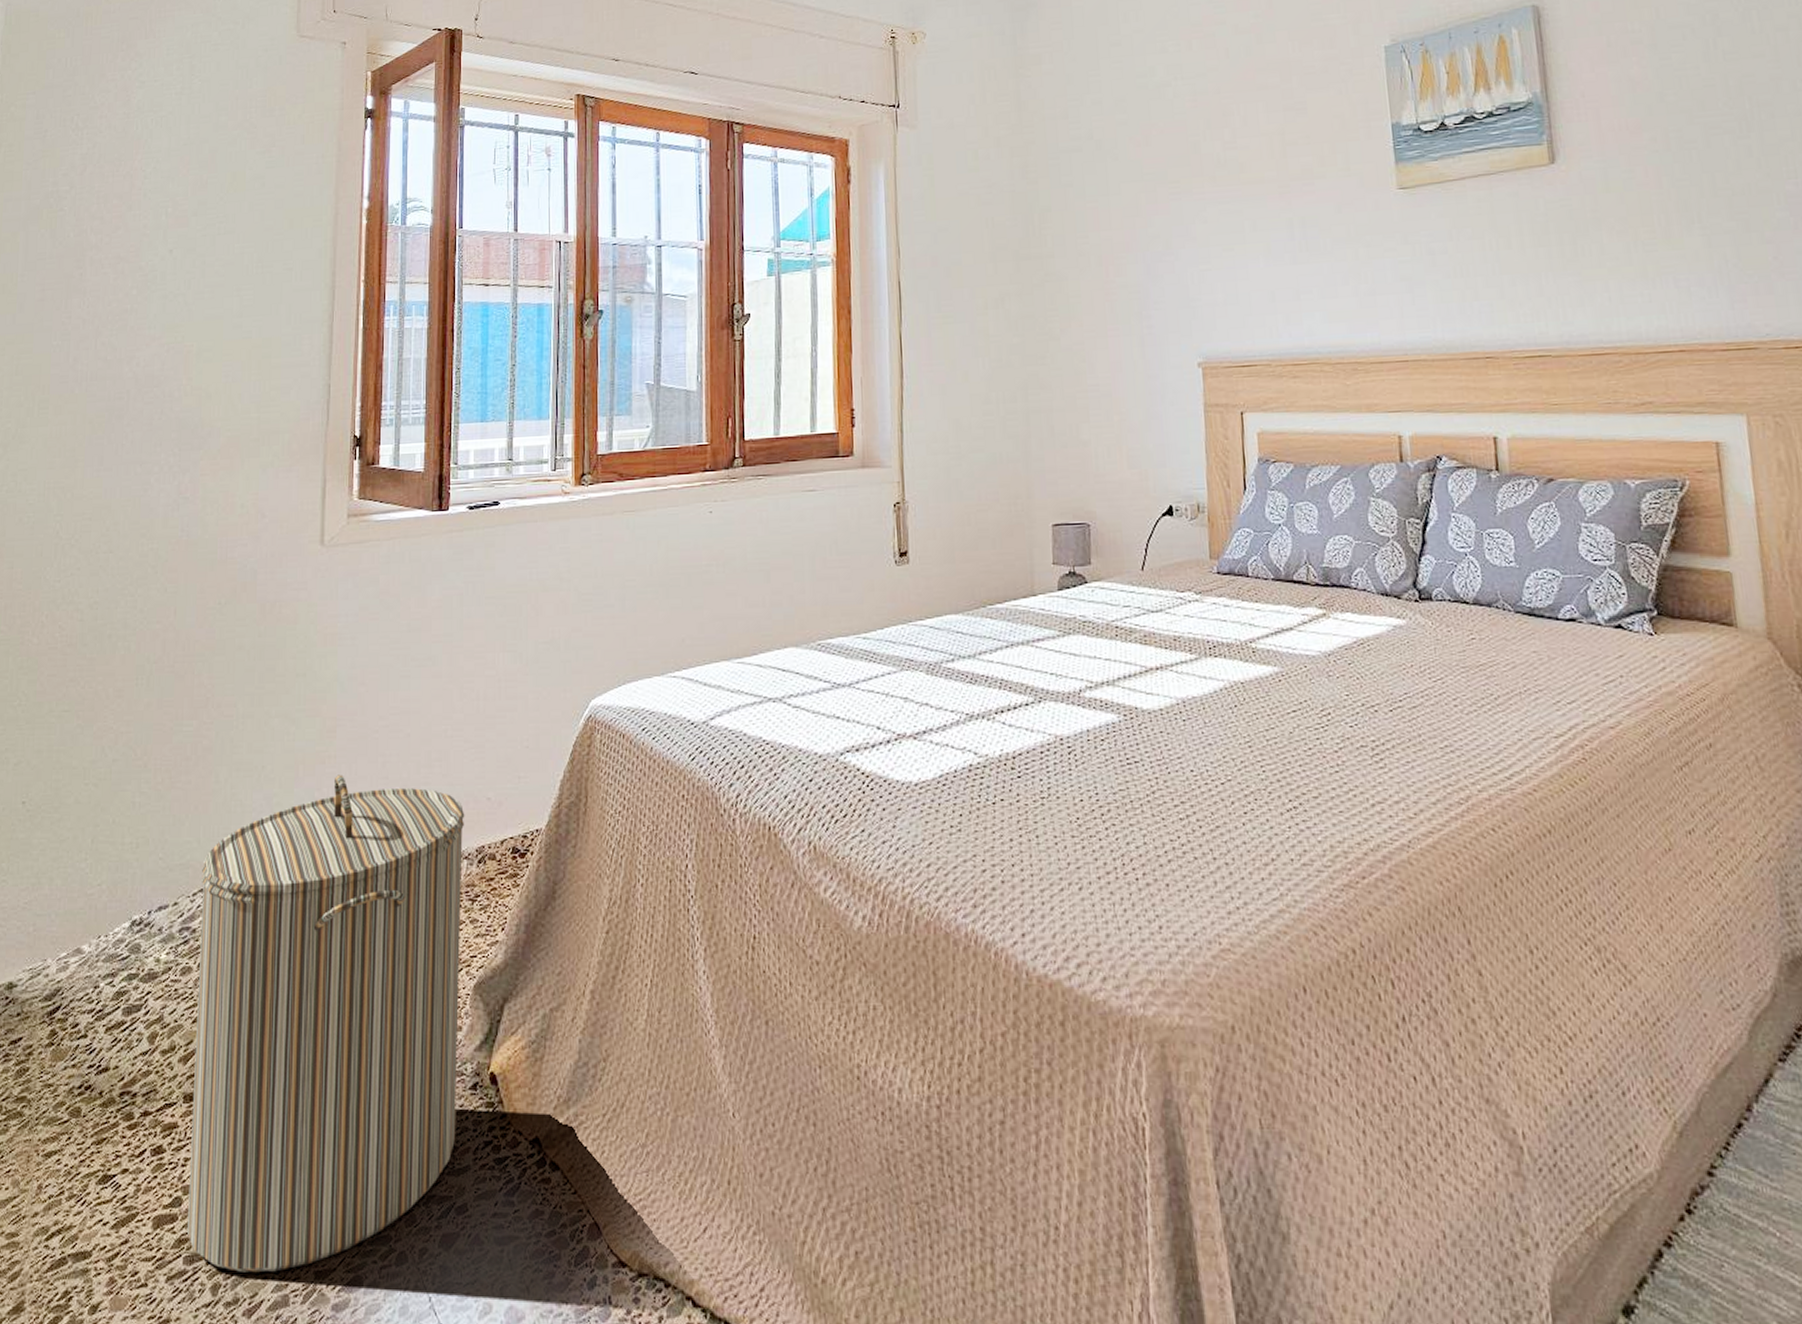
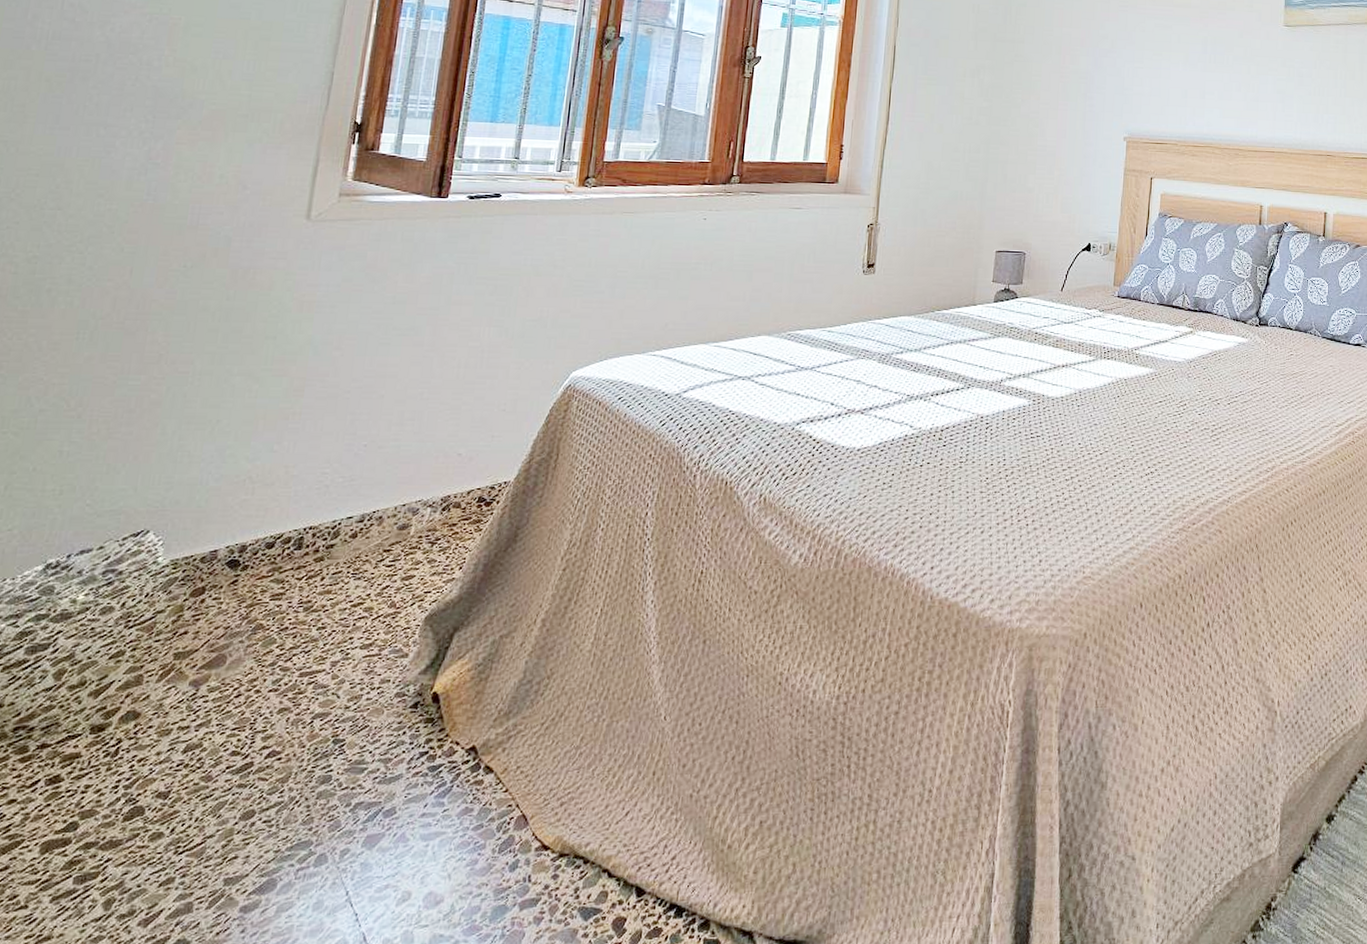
laundry hamper: present [188,774,465,1273] -> none [81,430,434,886]

